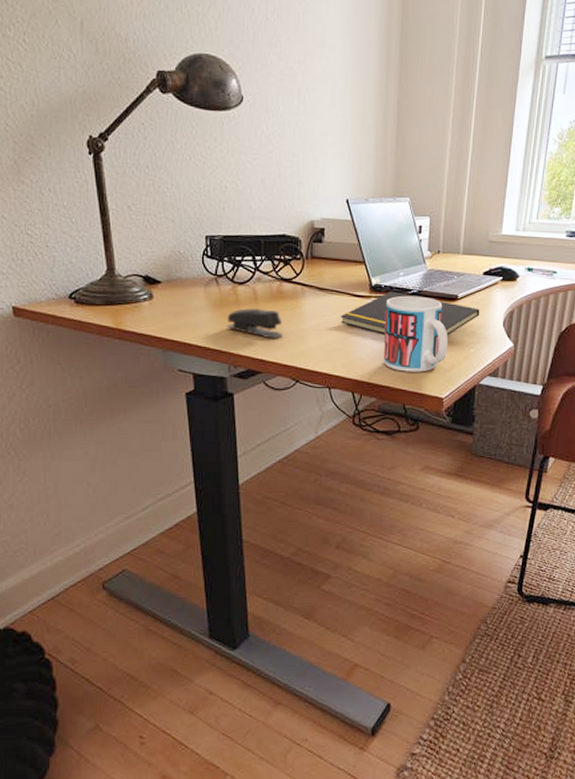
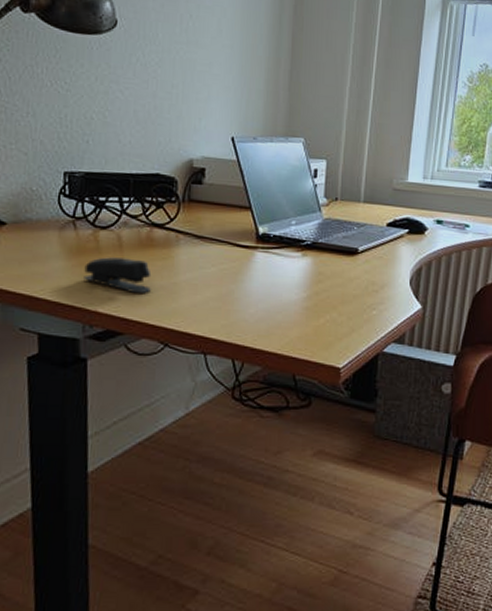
notepad: present [340,291,480,336] -> none [220,241,383,295]
mug: present [383,295,448,372] -> none [270,247,347,337]

